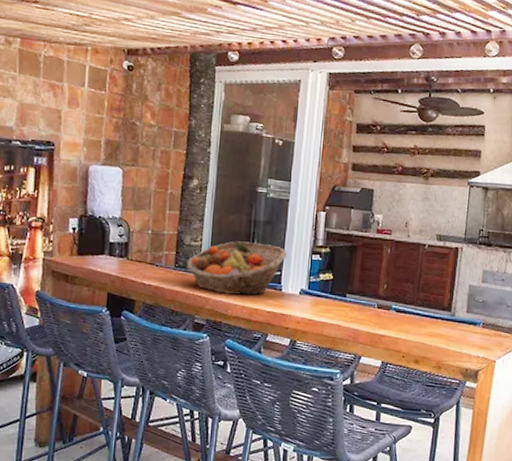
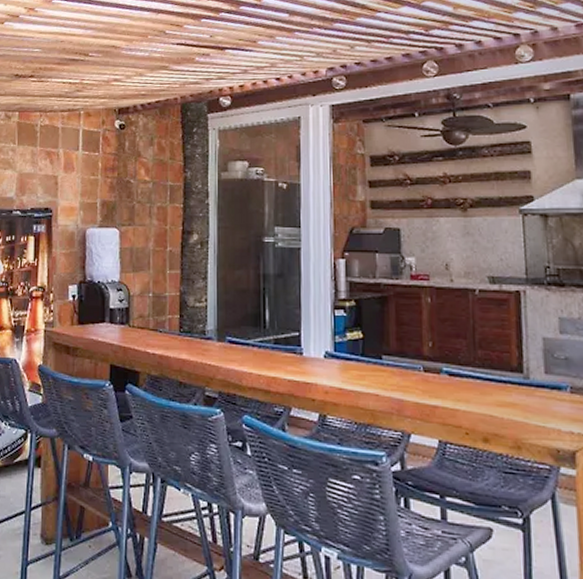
fruit basket: present [186,241,288,296] -> none [192,299,305,362]

